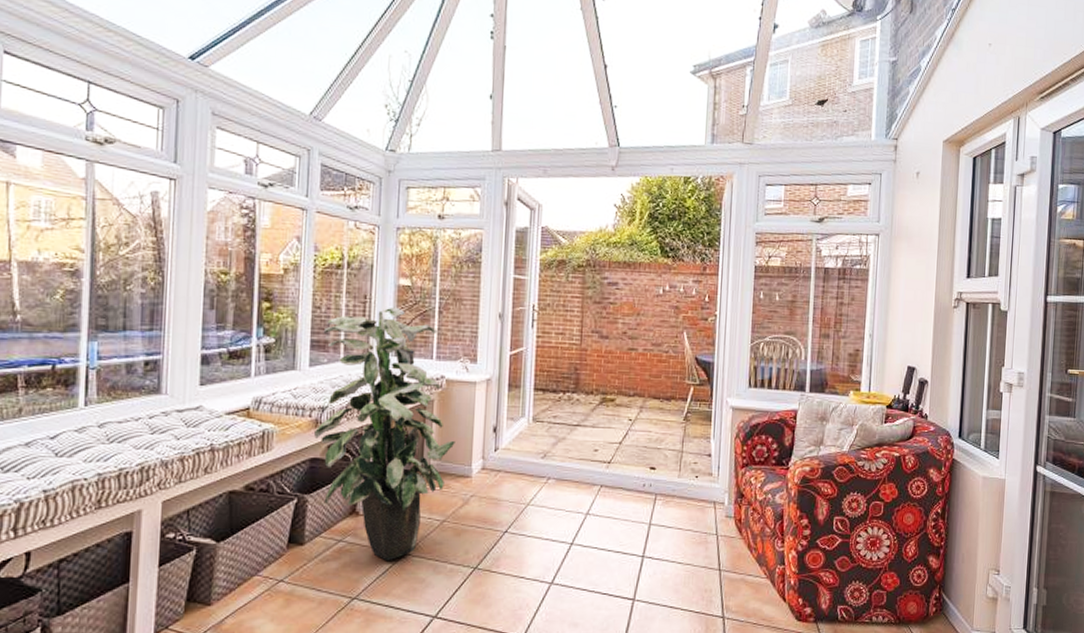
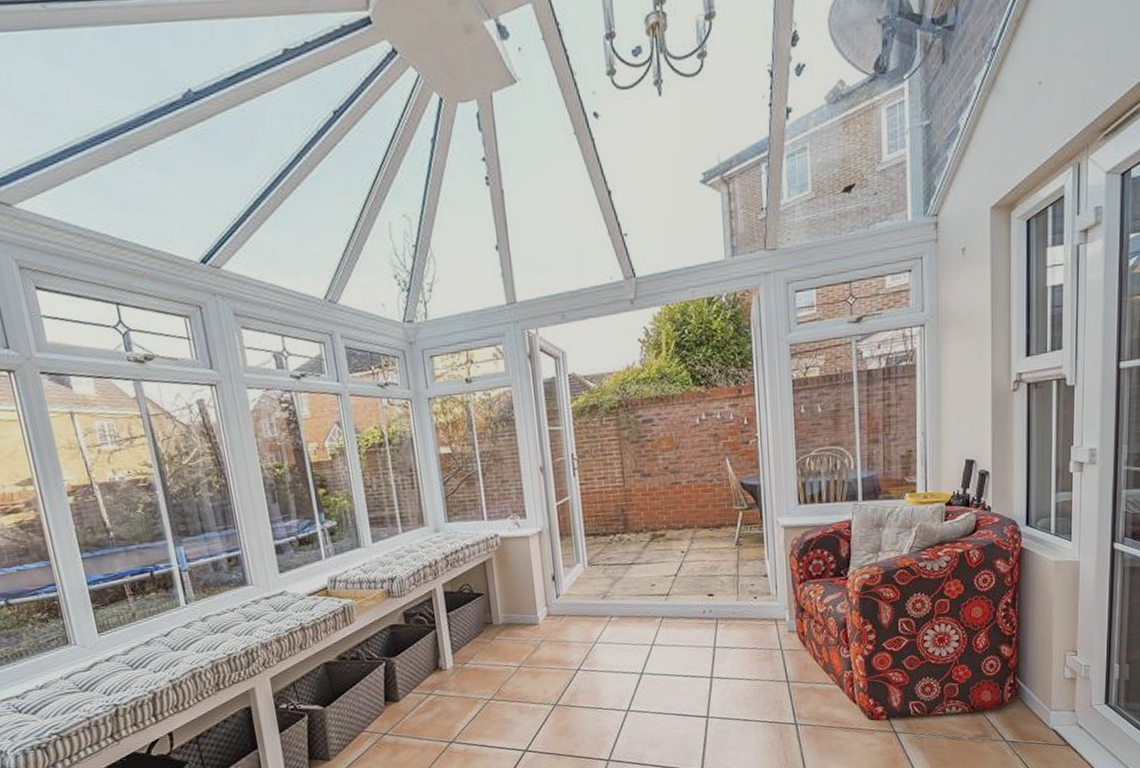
indoor plant: present [314,307,456,561] -> none [378,475,519,708]

